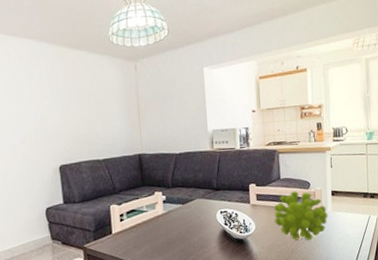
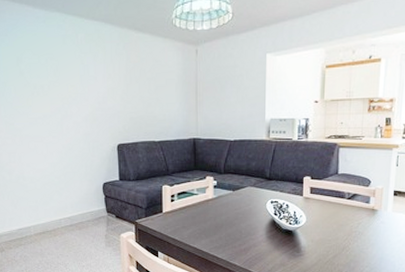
plant: present [274,191,328,240] -> none [327,188,387,238]

